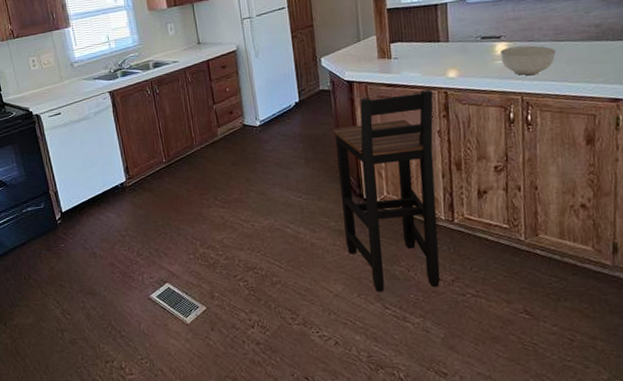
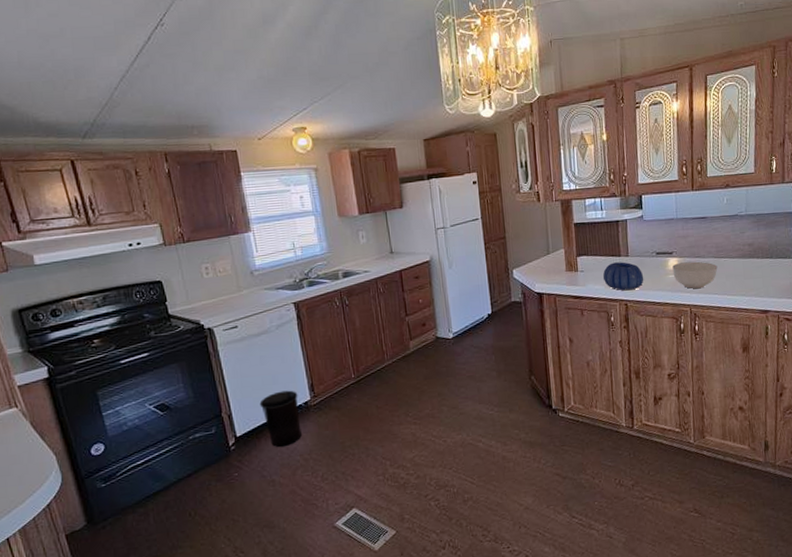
waste bin: none [81,172,119,223] -> present [259,390,302,447]
bar stool: present [333,90,440,291] -> none [524,302,622,501]
decorative bowl: none [420,47,467,78] -> present [603,262,644,291]

